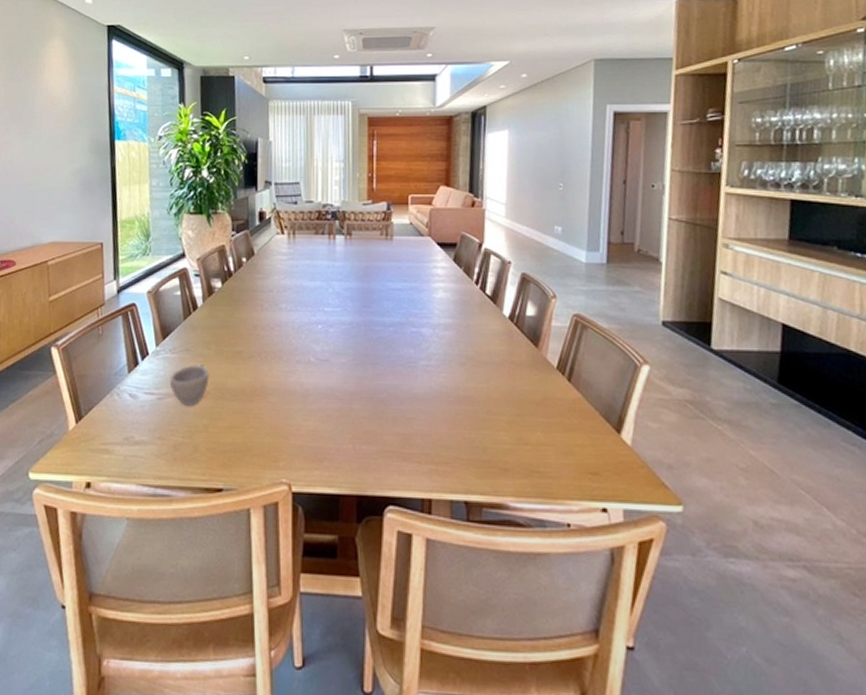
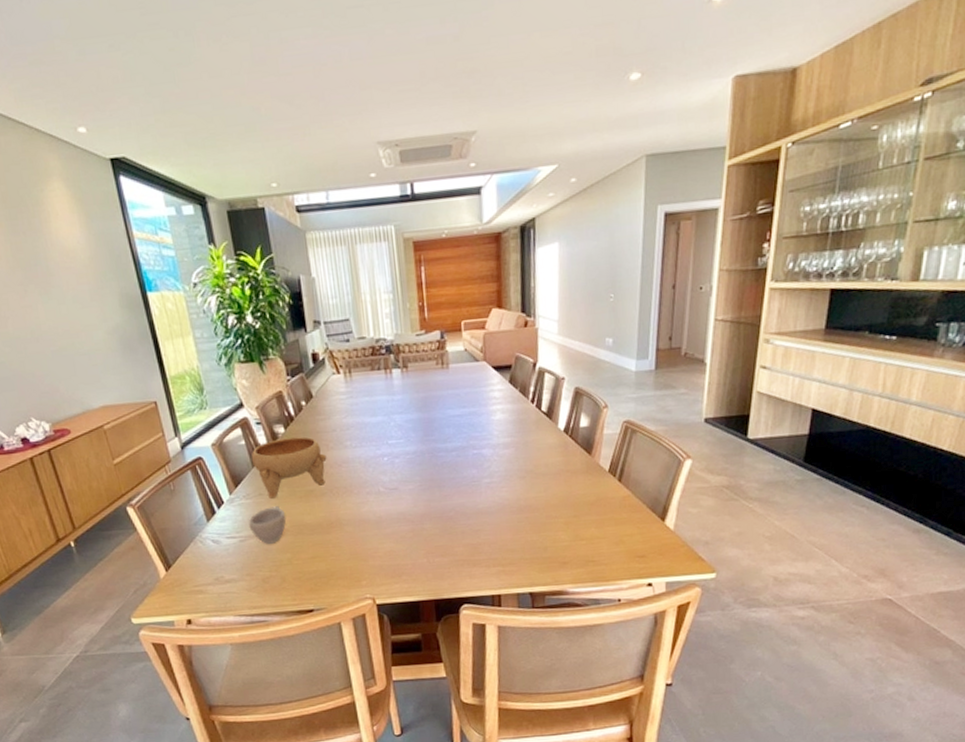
bowl: none [184,293,260,356] -> present [251,436,327,499]

